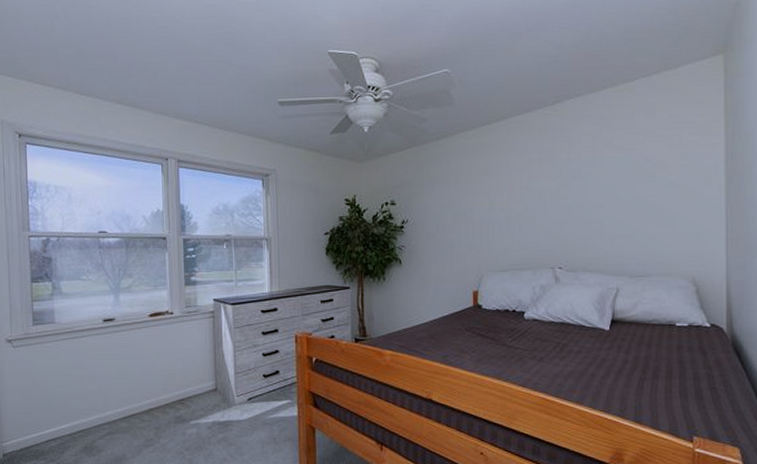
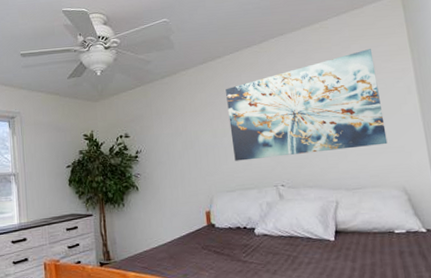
wall art: none [508,118,683,238] -> present [225,49,388,161]

